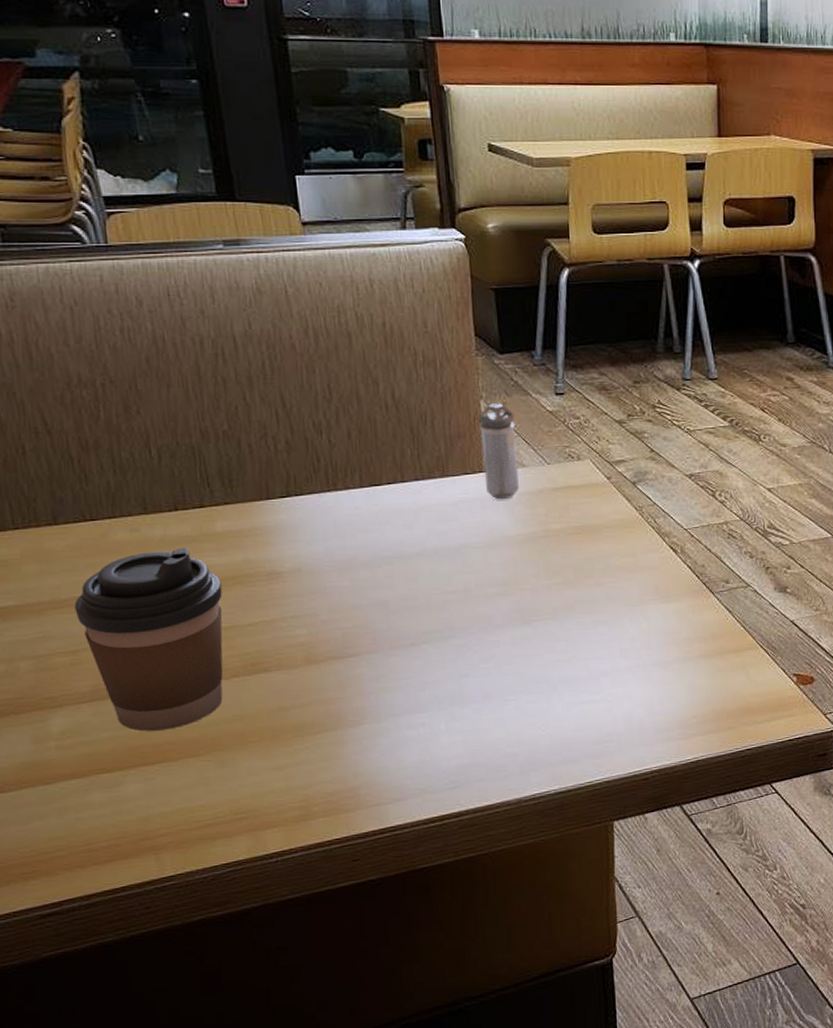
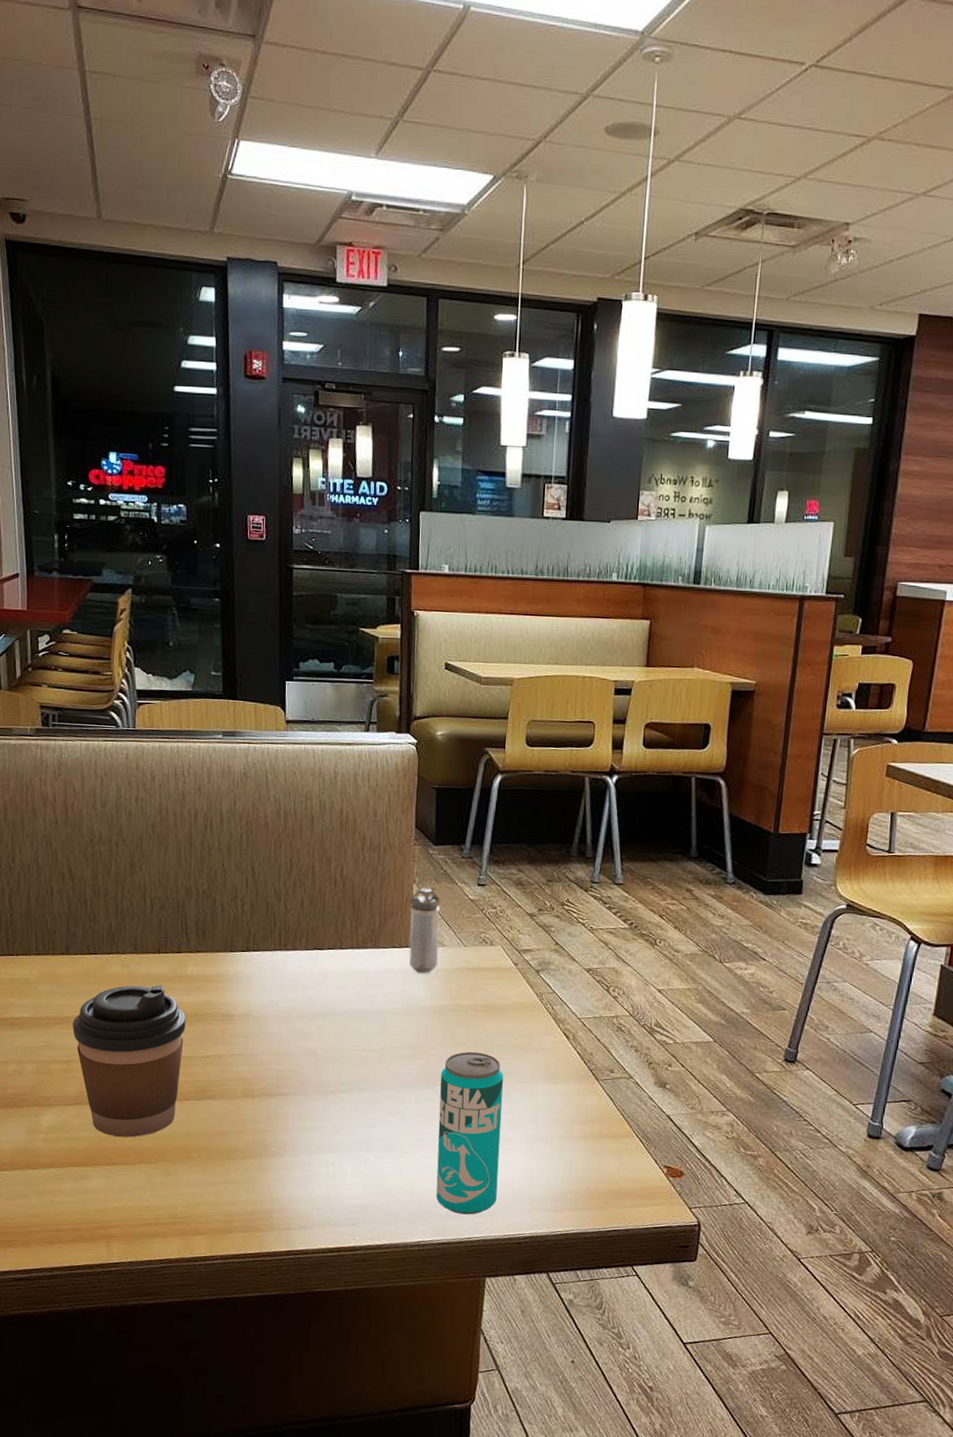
beverage can: none [536,579,616,758] -> present [435,1051,504,1215]

